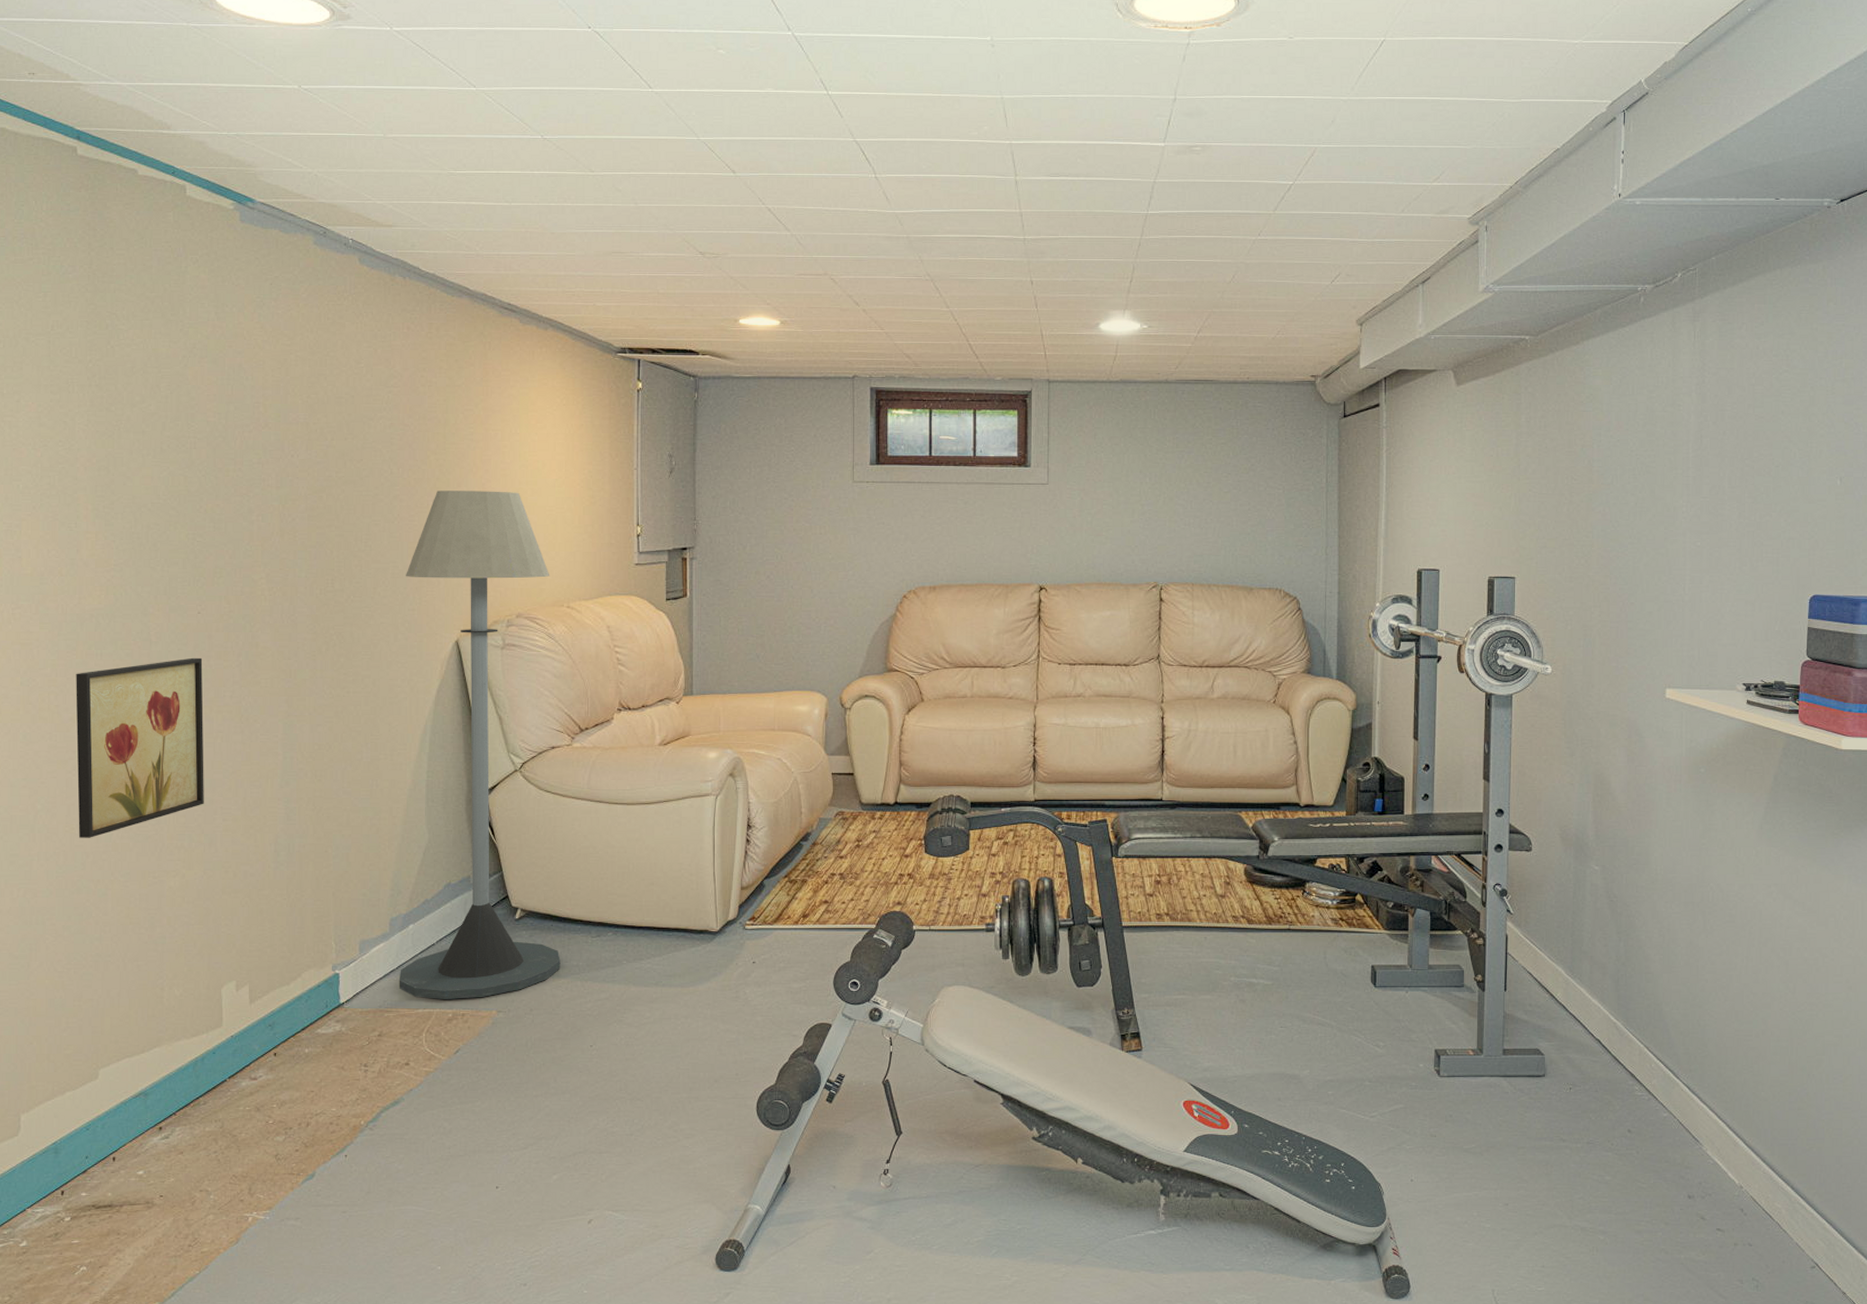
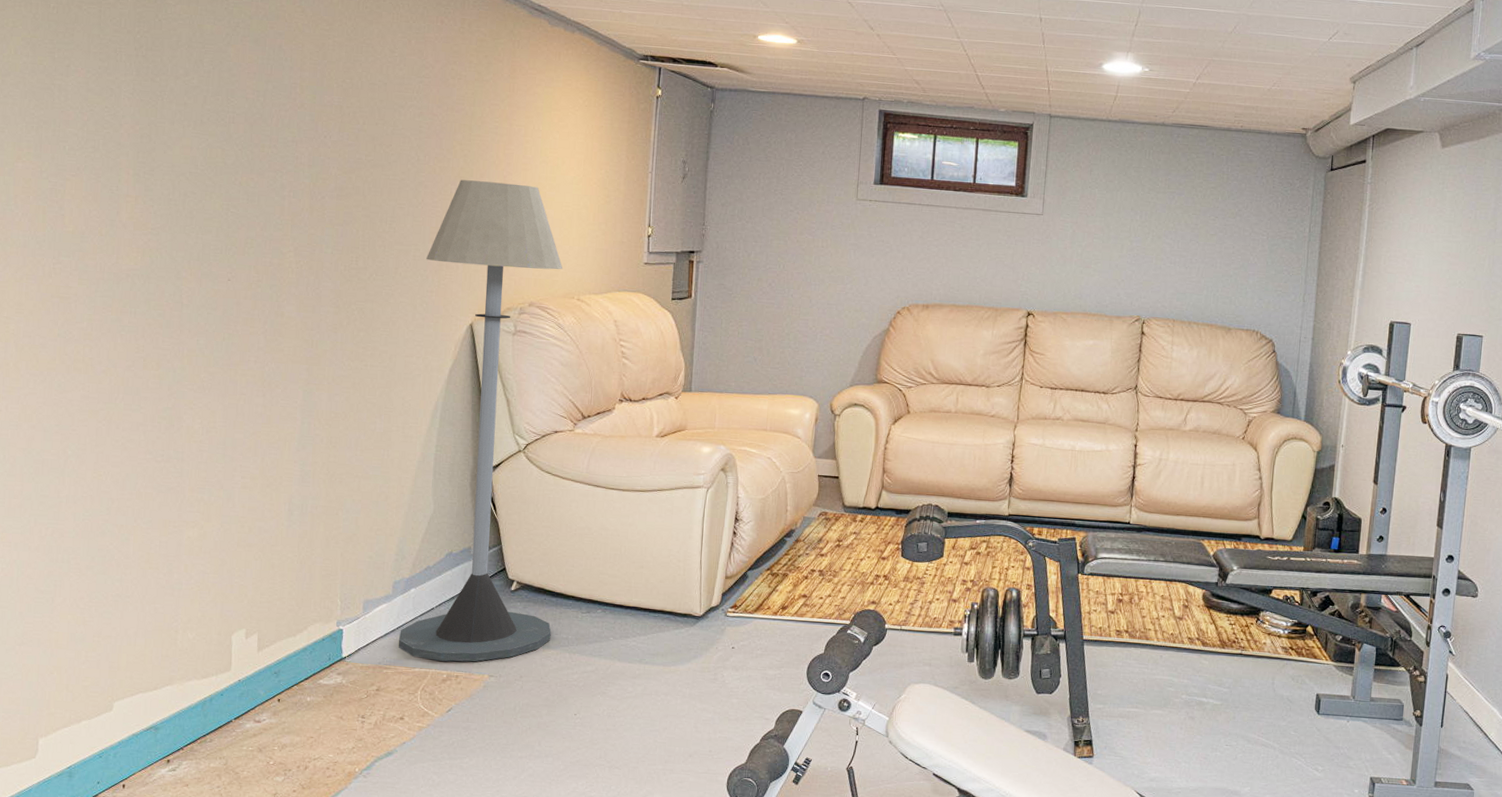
wall art: present [76,657,204,838] -> none [105,322,230,485]

